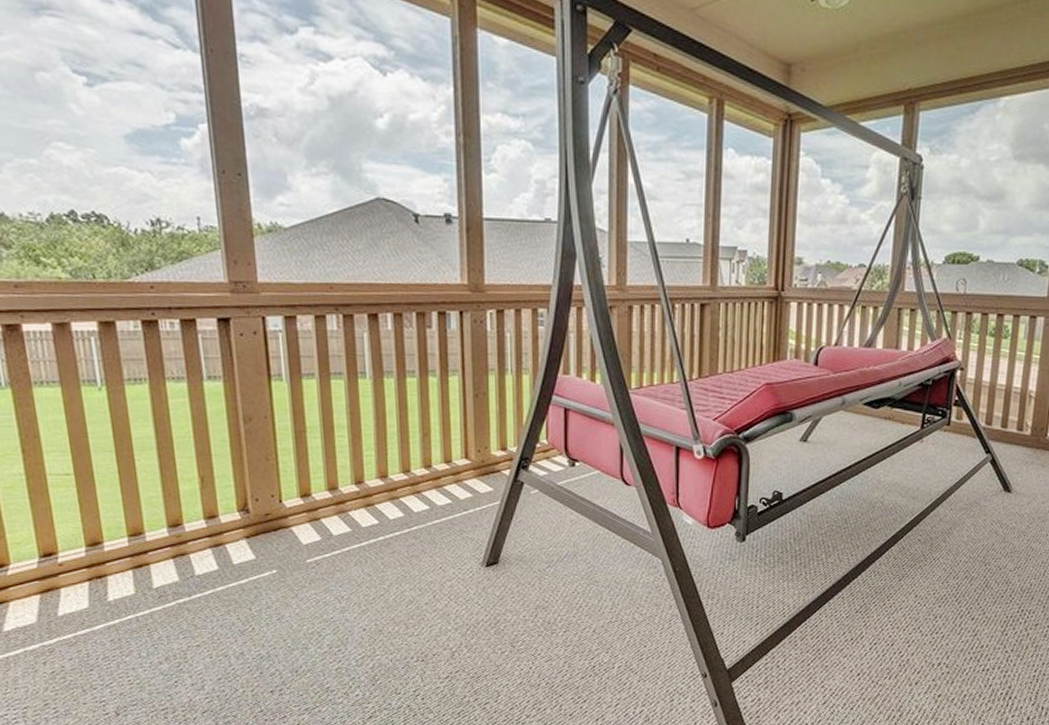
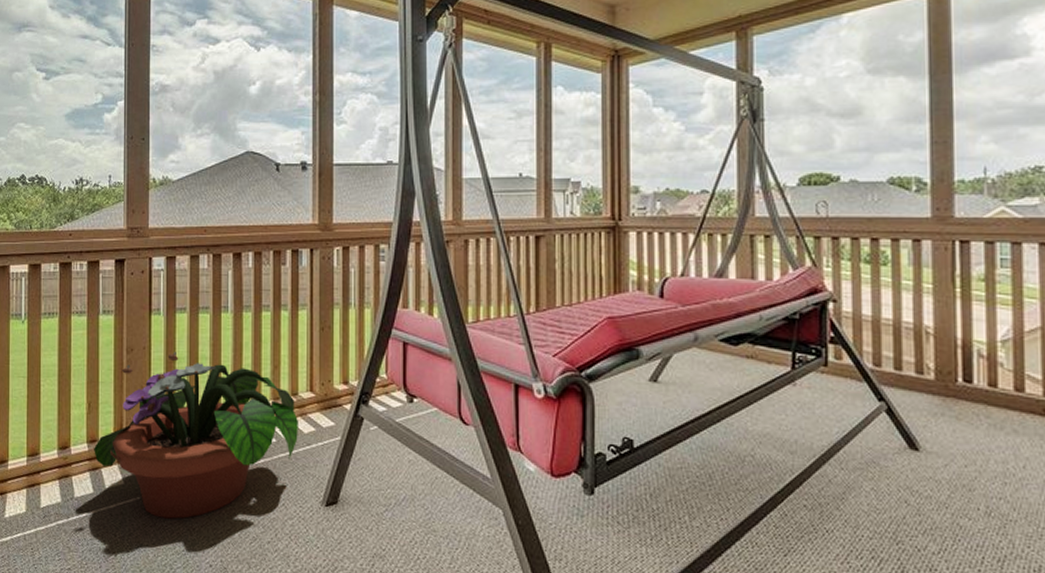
potted flower: none [214,421,454,589] -> present [94,352,298,519]

